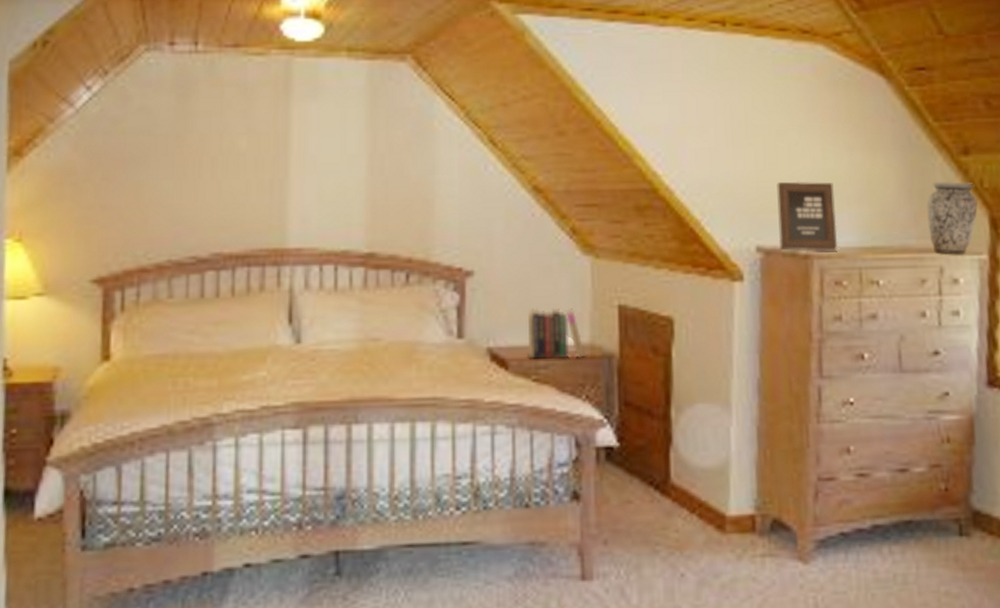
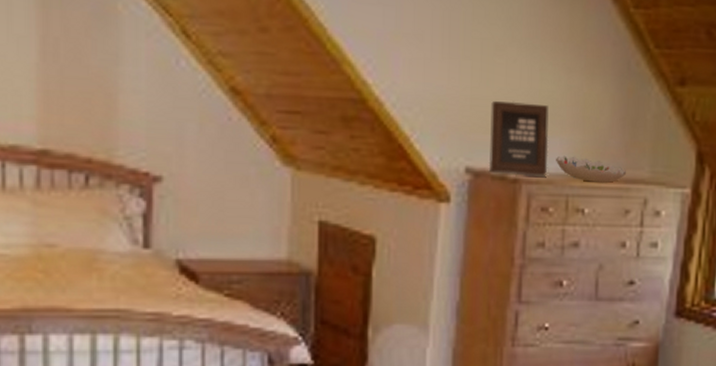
books: present [527,308,585,359] -> none [220,220,281,274]
decorative bowl: none [845,229,918,255] -> present [556,155,626,184]
vase: present [926,181,978,257] -> none [637,111,687,190]

